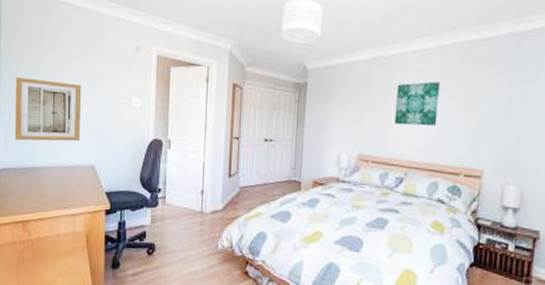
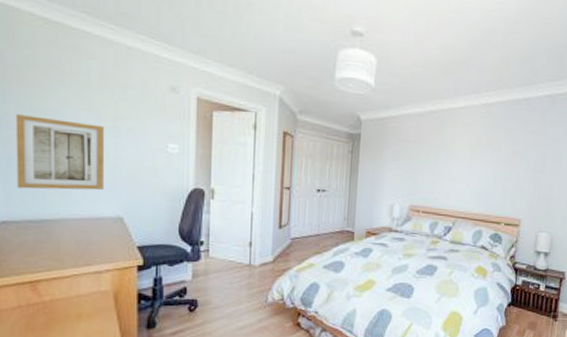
wall art: present [394,81,441,127] -> none [444,136,486,179]

